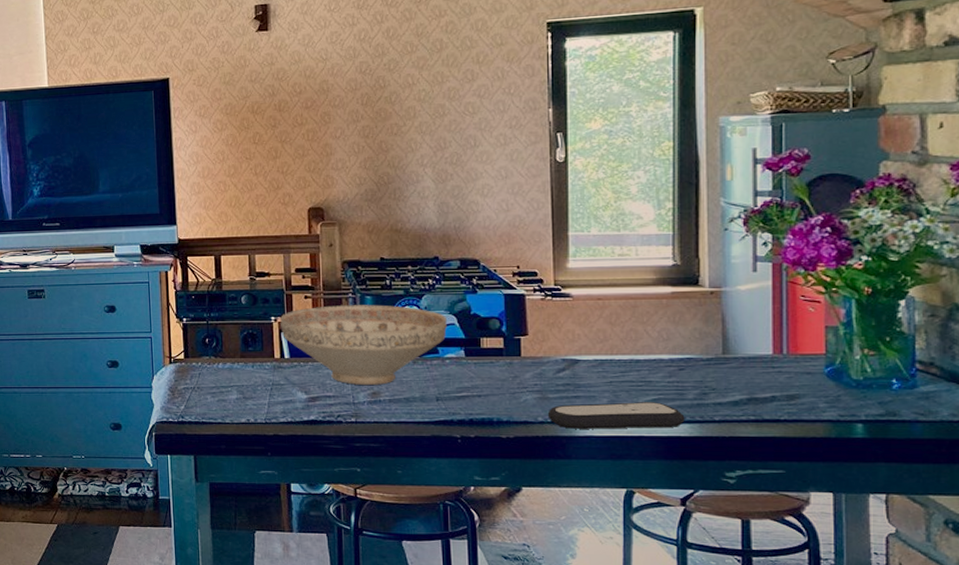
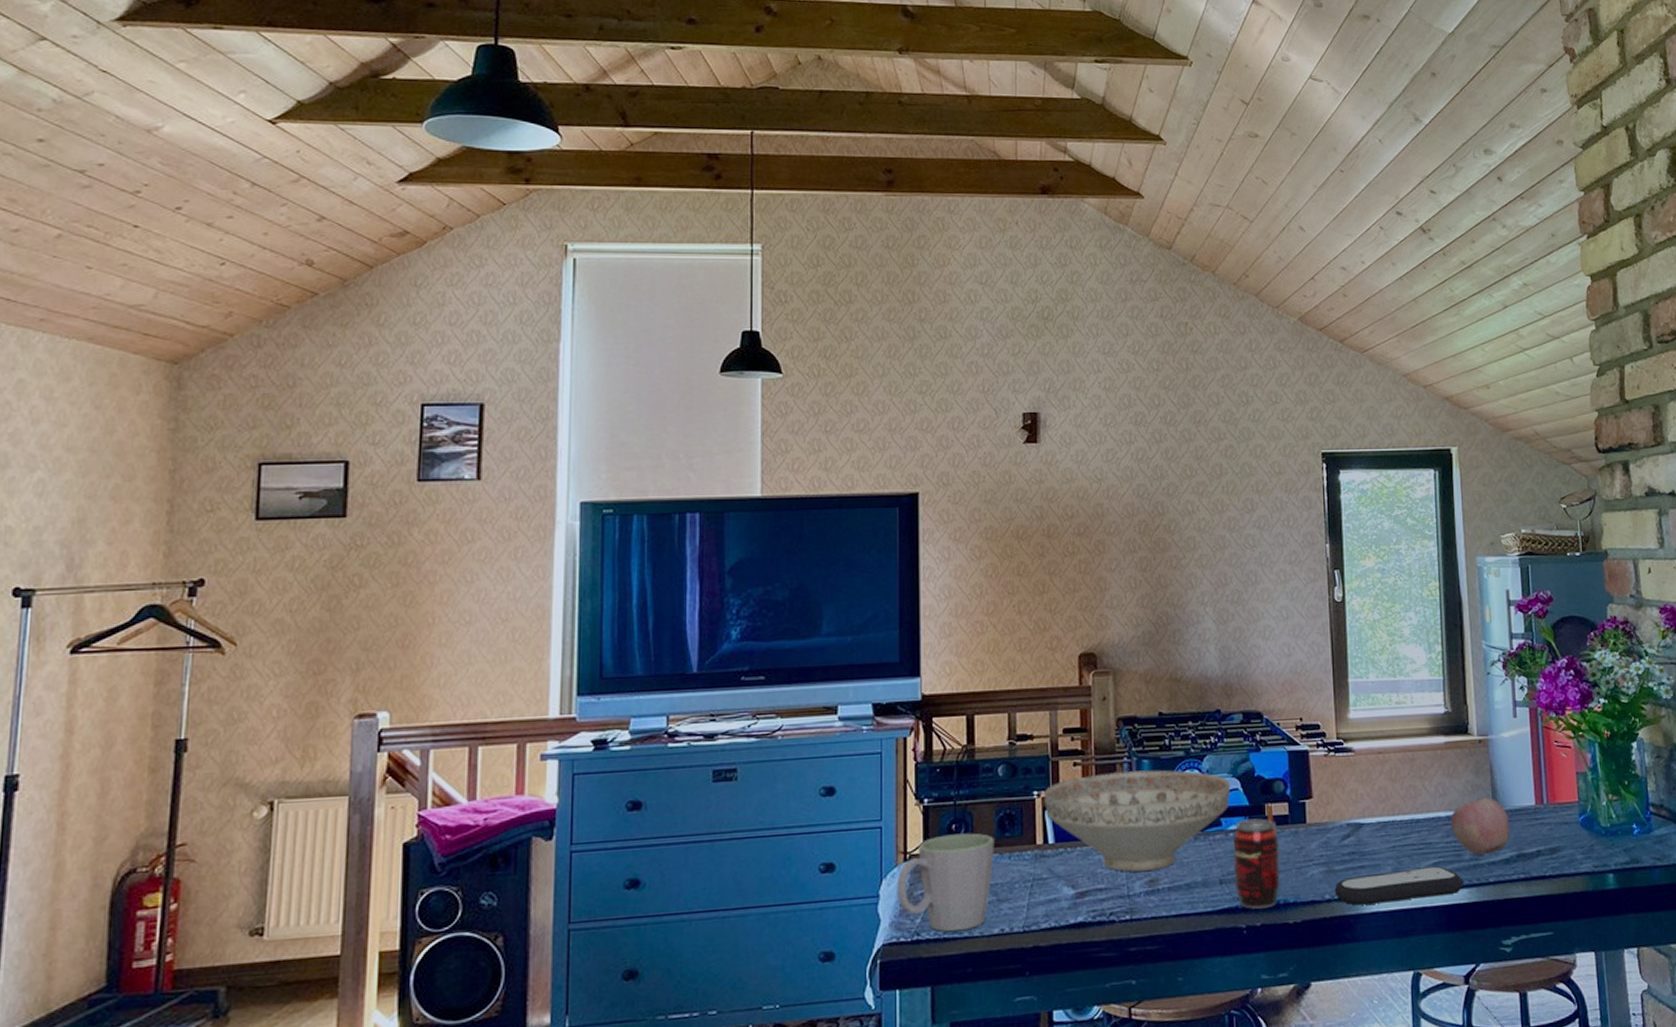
mug: none [164,346,240,418] -> present [896,833,994,931]
beverage can: none [449,338,494,423] -> present [1233,804,1280,909]
apple: none [673,345,741,396] -> present [1450,797,1510,856]

